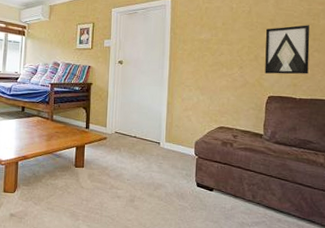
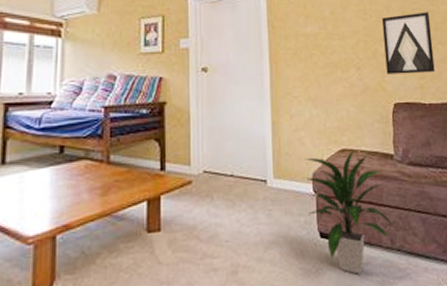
indoor plant: none [187,127,256,216] -> present [302,149,394,275]

